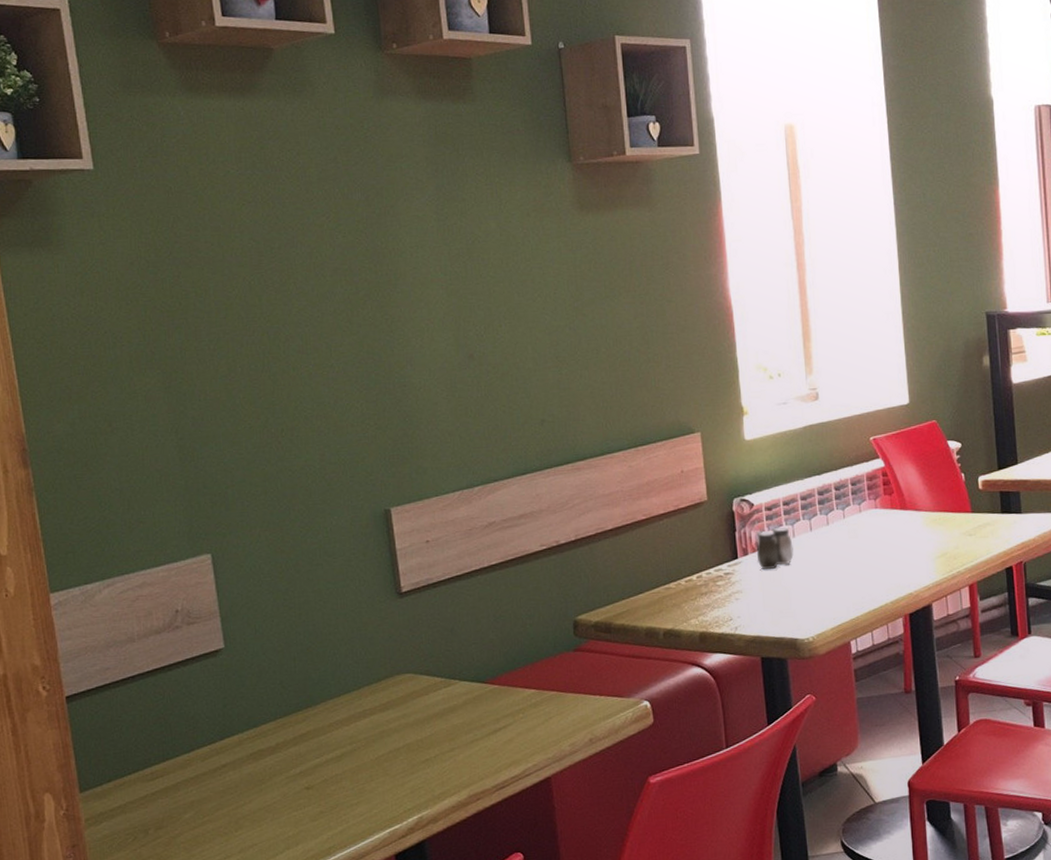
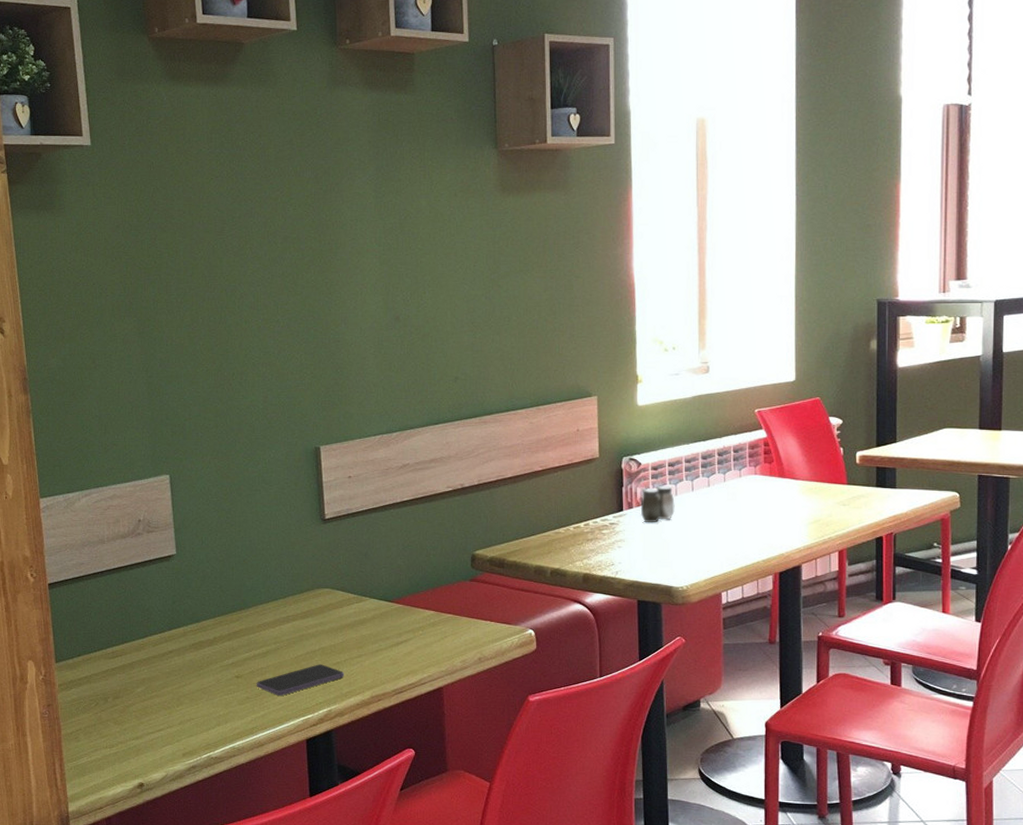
smartphone: none [330,763,436,806] -> present [256,664,345,696]

